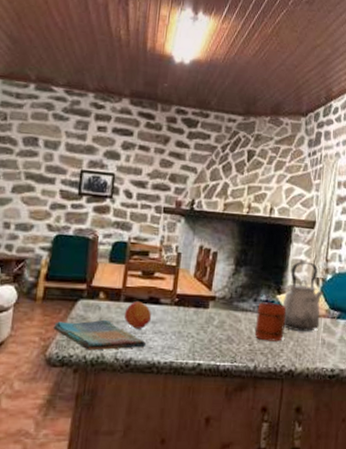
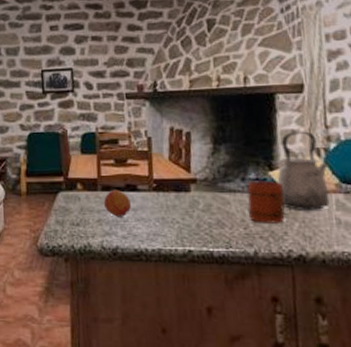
dish towel: present [53,319,146,351] -> none [40,209,130,240]

